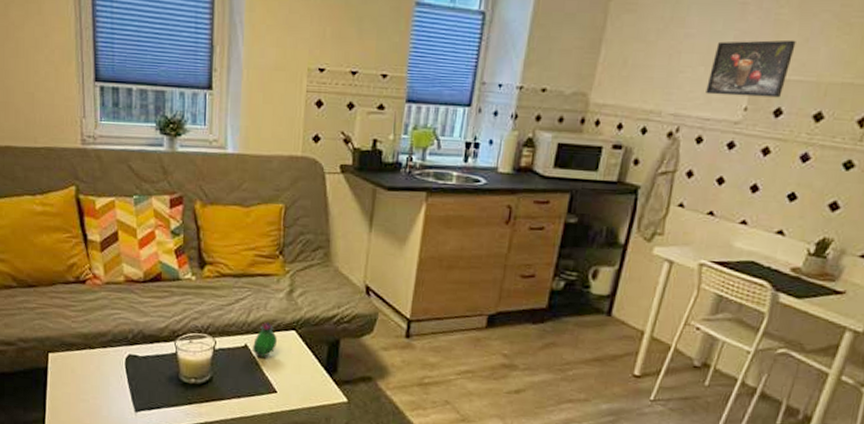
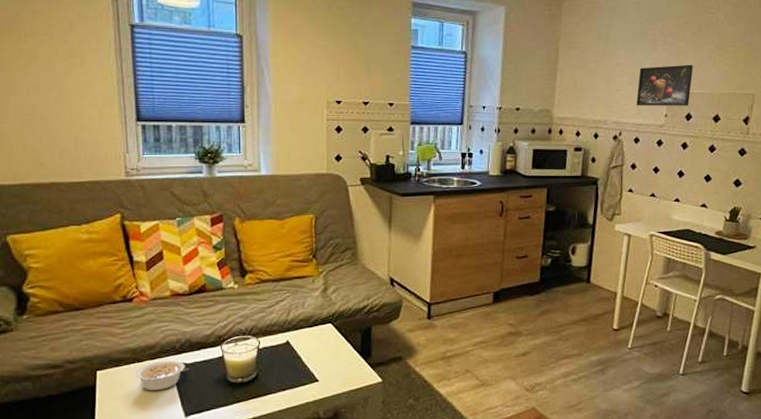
legume: none [86,350,141,382] -> present [134,360,189,391]
flowering cactus: present [253,322,277,358] -> none [294,318,315,352]

